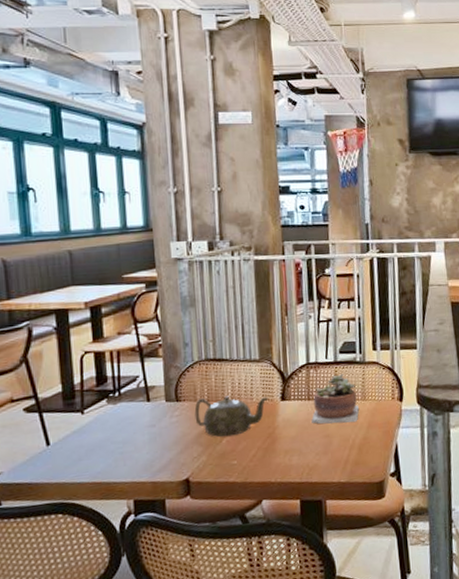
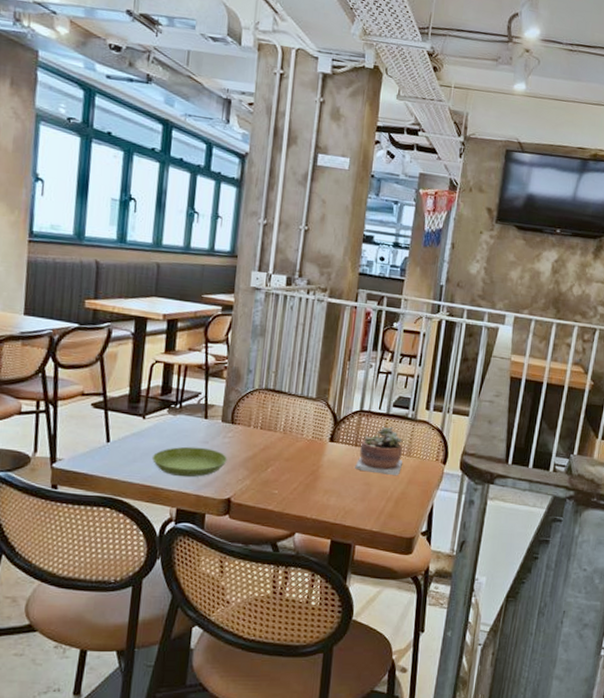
saucer: none [98,431,178,467] -> present [151,446,227,478]
teapot: present [194,396,268,437] -> none [246,425,318,467]

